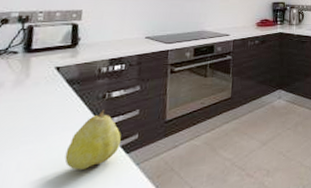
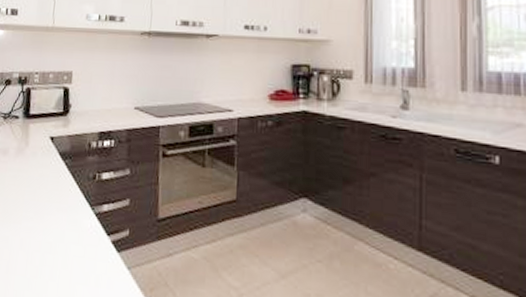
fruit: present [64,110,121,170] -> none [59,194,112,262]

